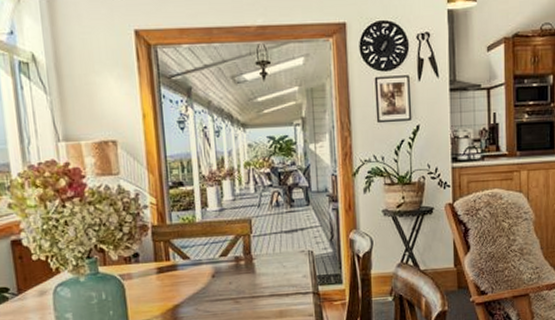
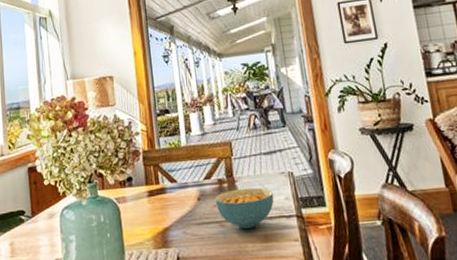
cereal bowl: none [230,265,292,305] -> present [215,187,274,229]

